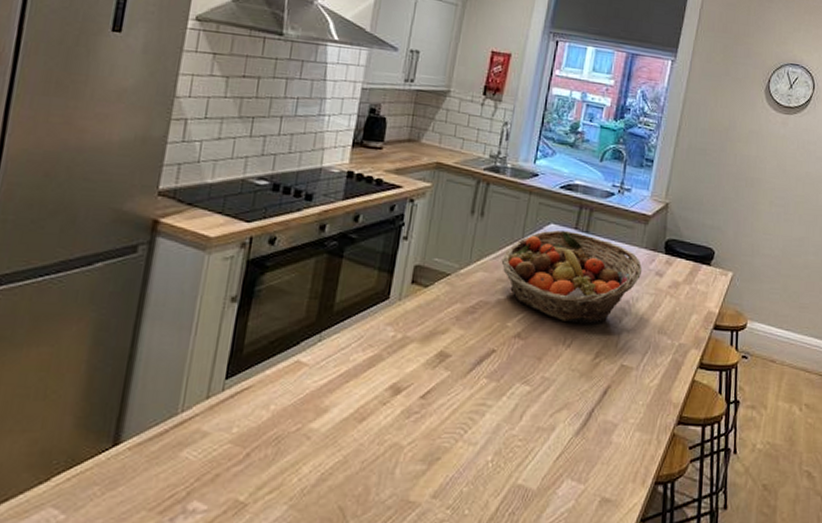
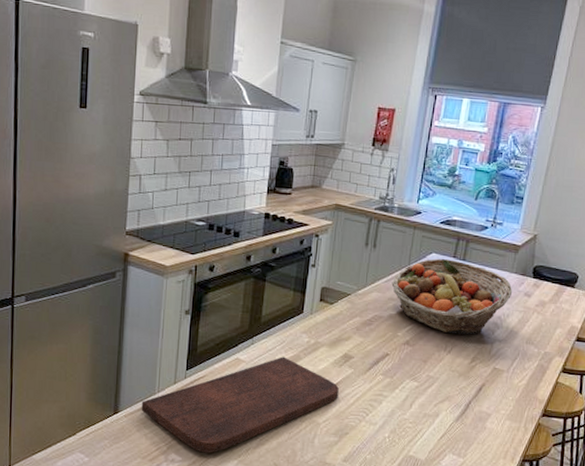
cutting board: none [154,357,431,497] -> present [141,356,339,453]

